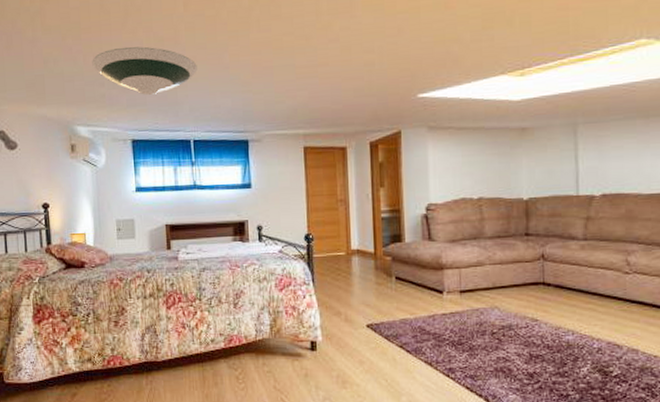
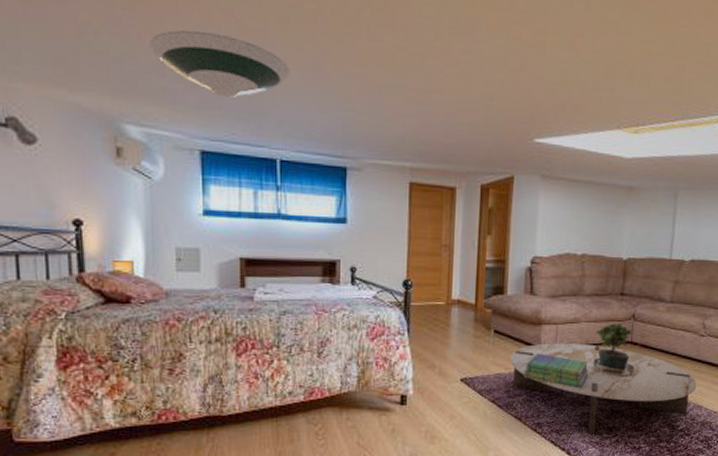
coffee table: none [415,286,627,382] -> present [510,343,697,436]
stack of books: none [430,297,500,333] -> present [524,353,589,389]
potted plant: none [496,262,553,320] -> present [586,322,636,377]

